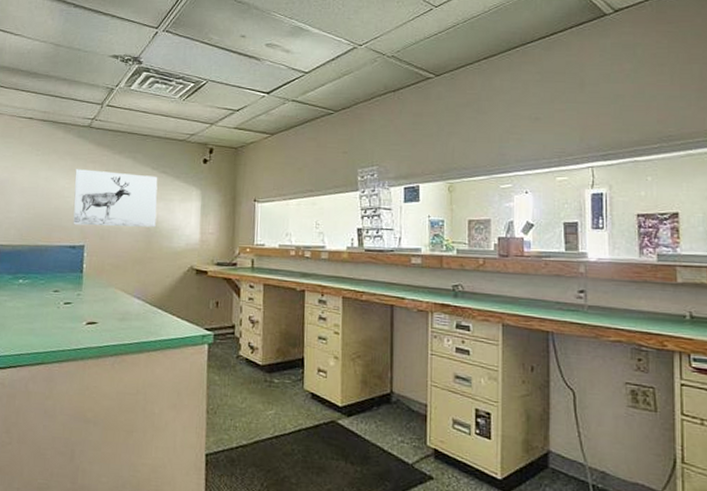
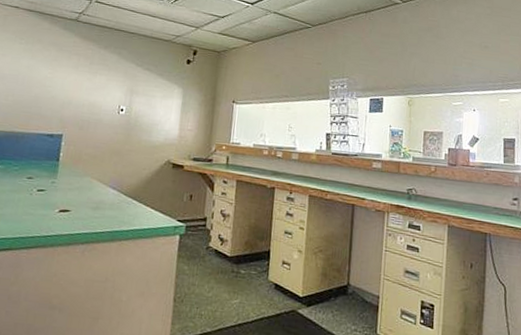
wall art: present [73,169,158,228] -> none [52,60,142,121]

